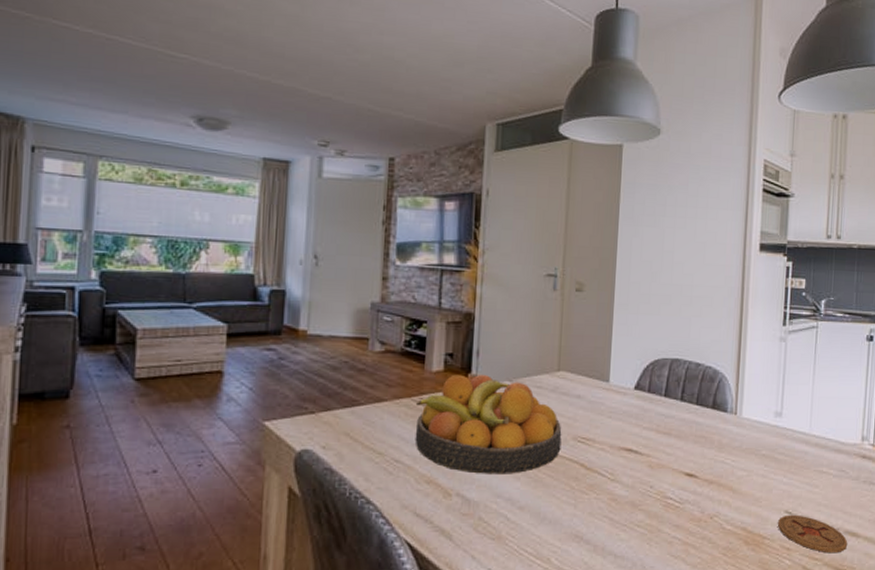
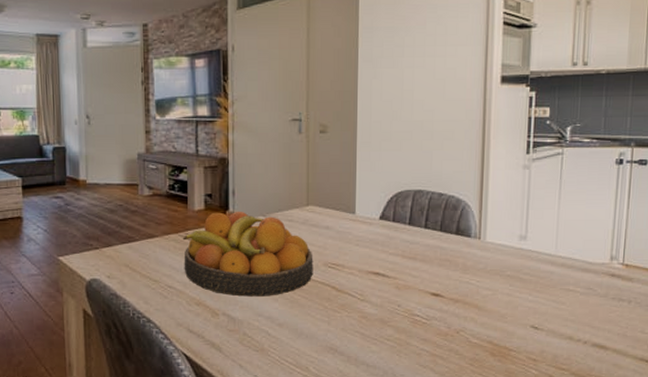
coaster: present [777,514,848,554] -> none [523,329,596,364]

